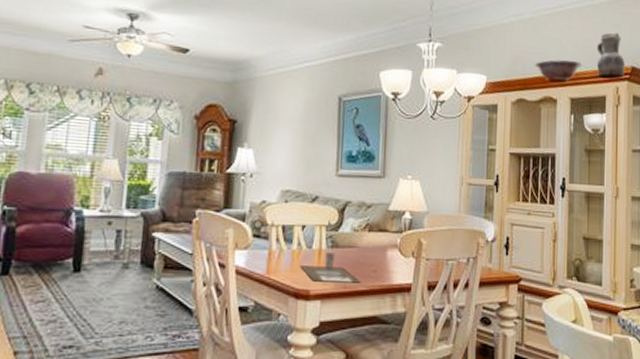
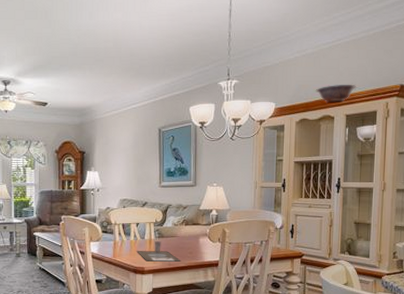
ceramic jug: present [596,33,626,80] -> none [369,57,395,97]

